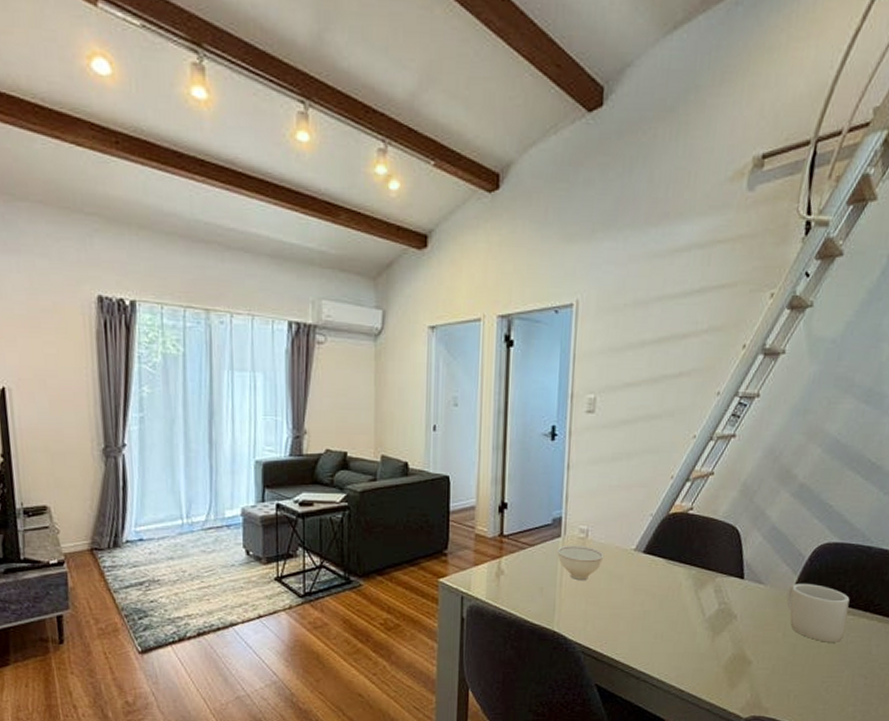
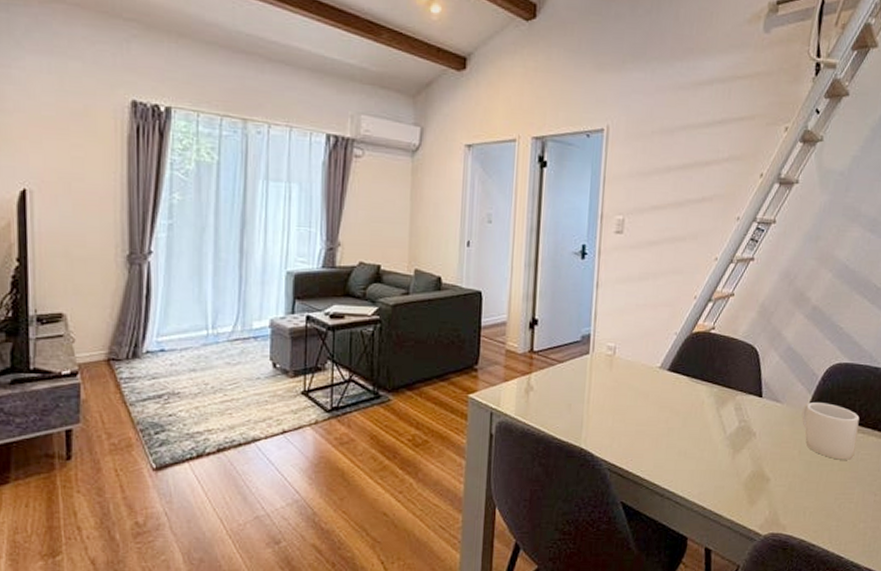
bowl: present [557,545,605,580] -> none [585,362,631,396]

